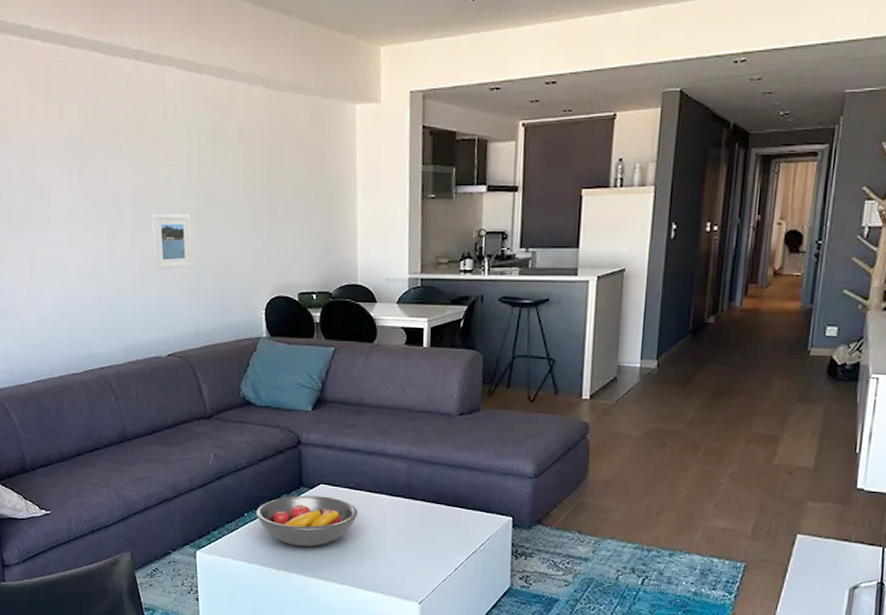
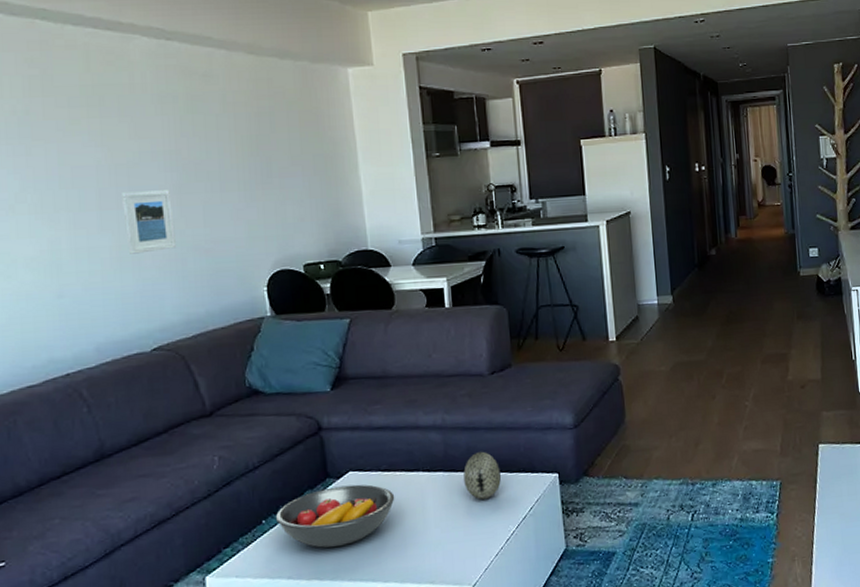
decorative egg: none [422,485,457,529] -> present [463,451,501,499]

